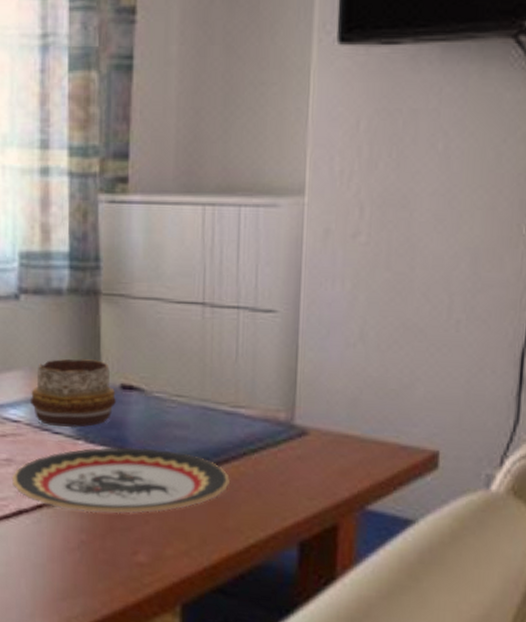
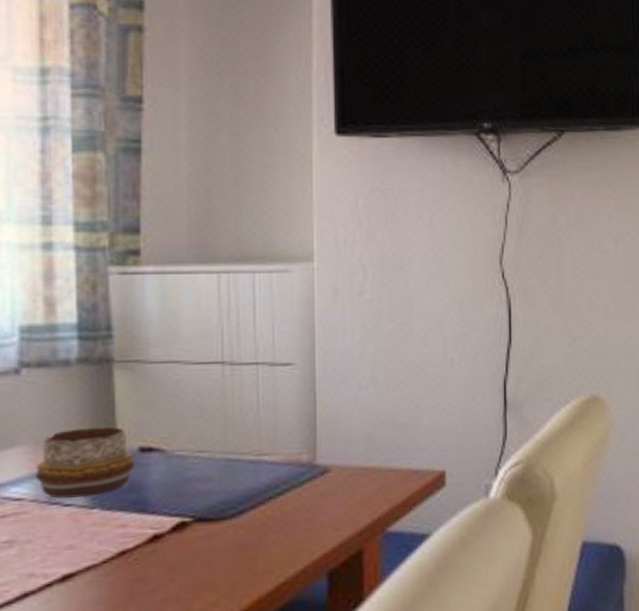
plate: present [11,447,230,514] -> none [13,505,257,583]

